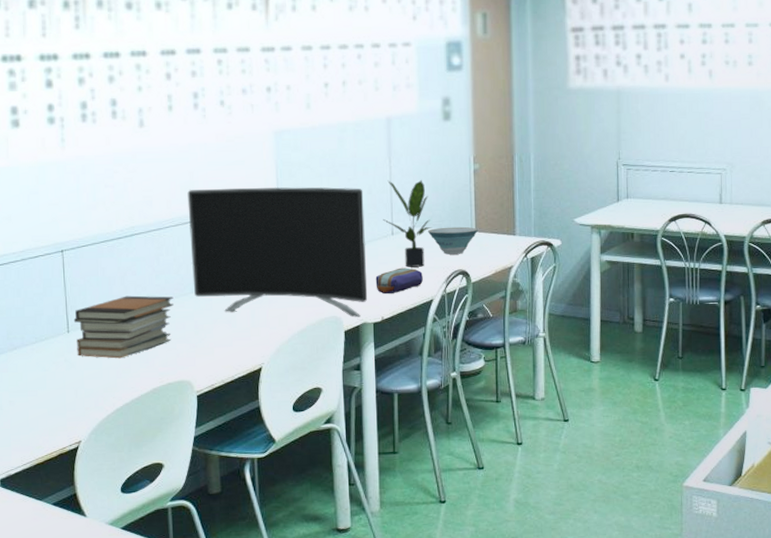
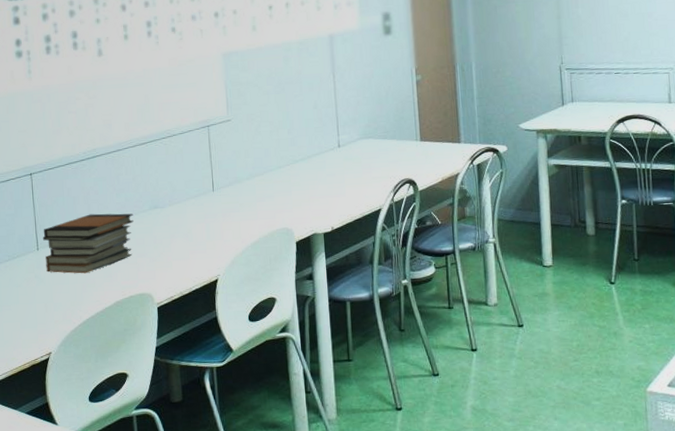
monitor: present [187,187,368,318] -> none [143,103,318,229]
pencil case: present [375,267,423,295] -> none [324,178,371,205]
potted plant: present [383,180,432,267] -> none [329,93,377,178]
bowl: present [427,226,479,255] -> none [373,136,424,164]

